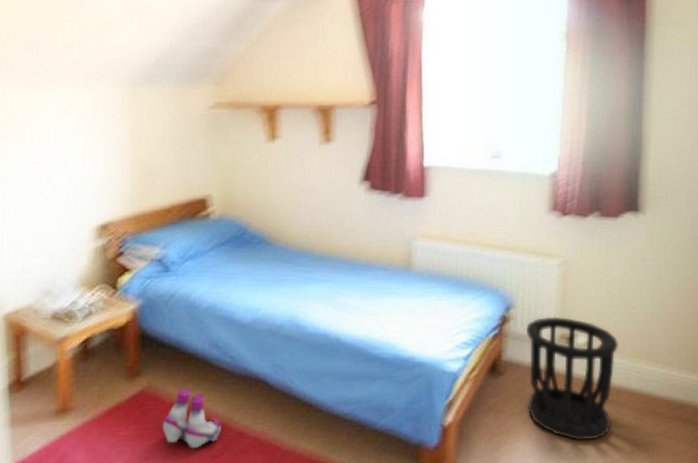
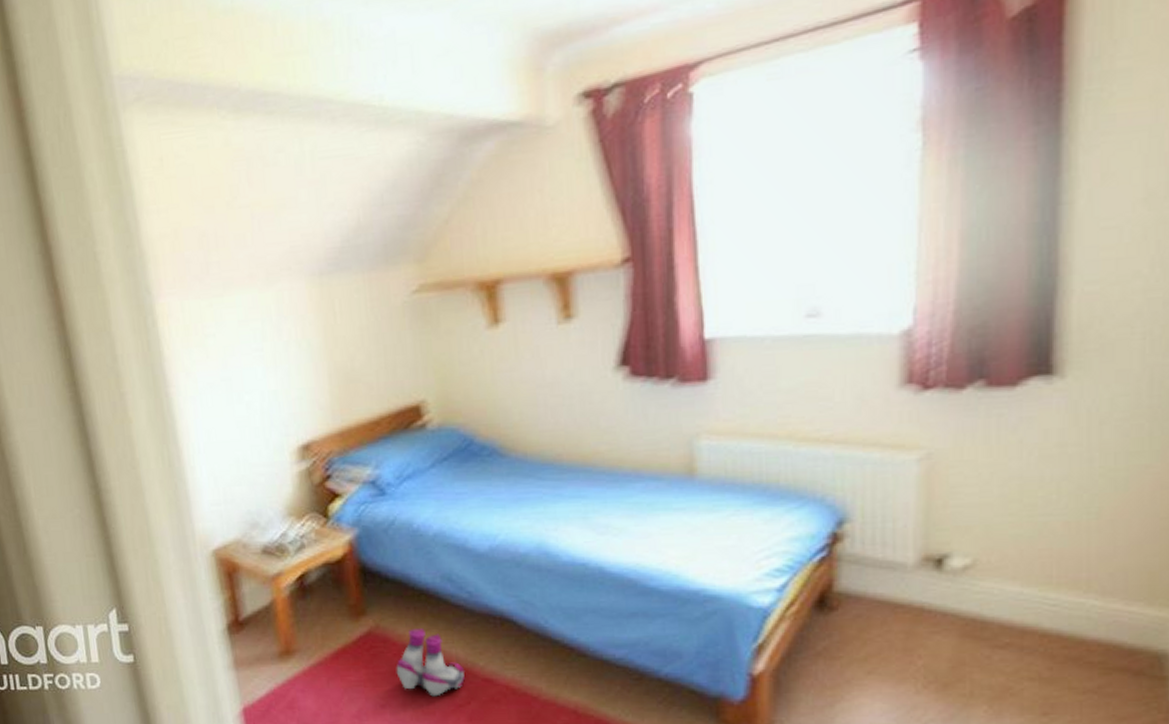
wastebasket: present [525,316,619,441] -> none [868,530,1022,697]

